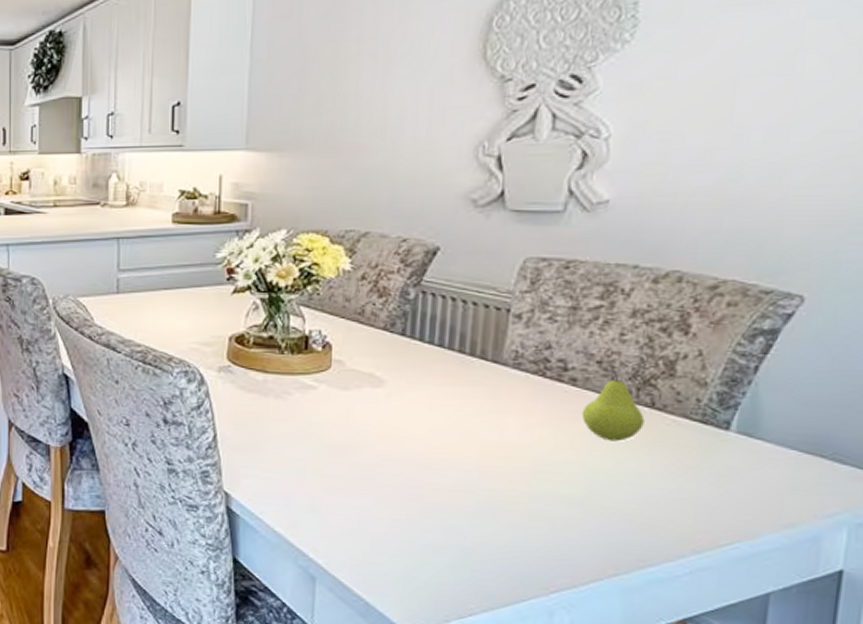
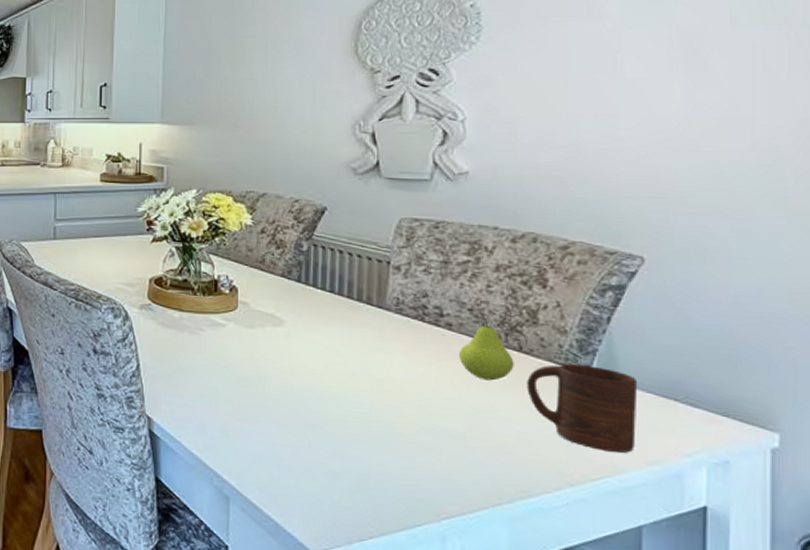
cup: none [656,420,782,516] -> present [527,364,638,453]

